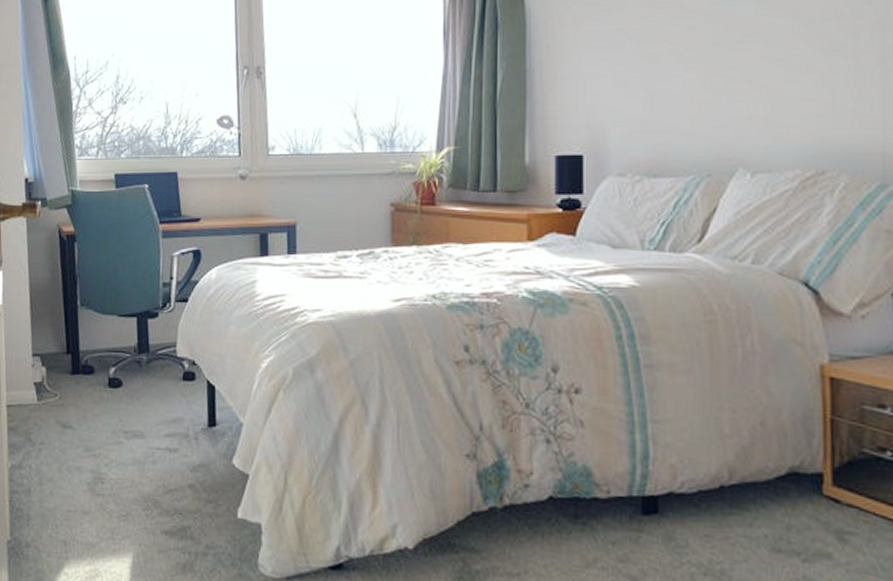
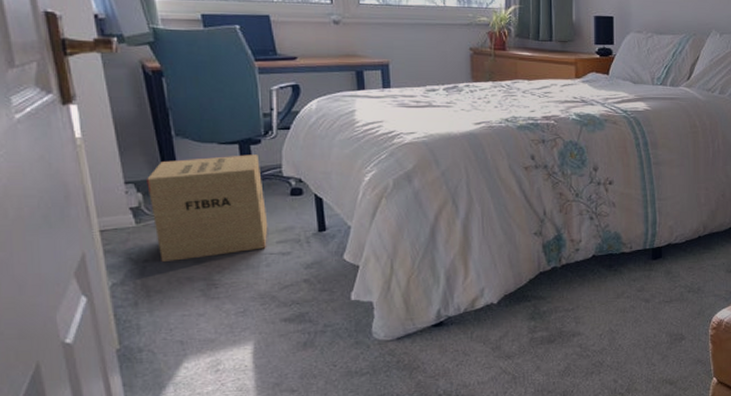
cardboard box: none [51,329,158,447] -> present [147,154,268,263]

